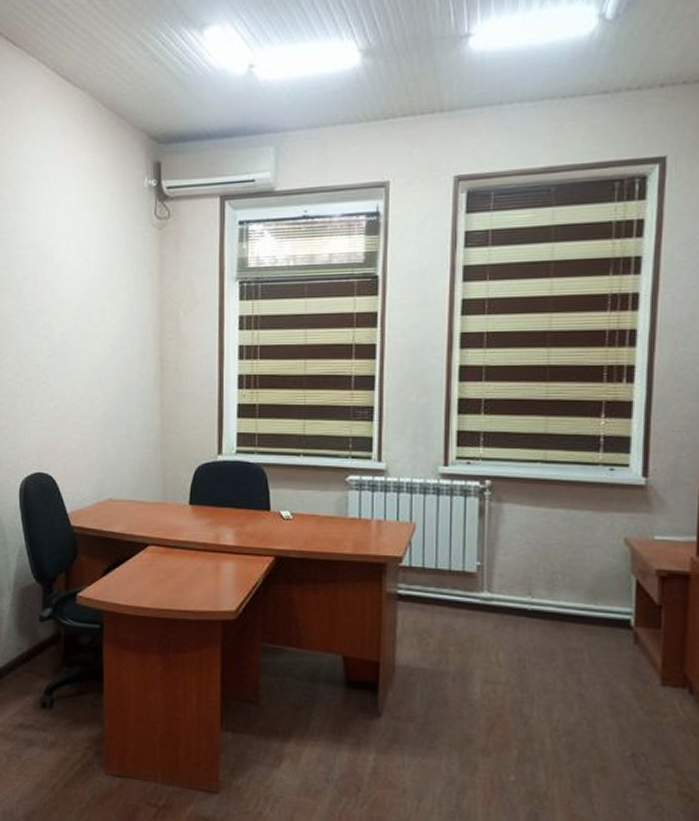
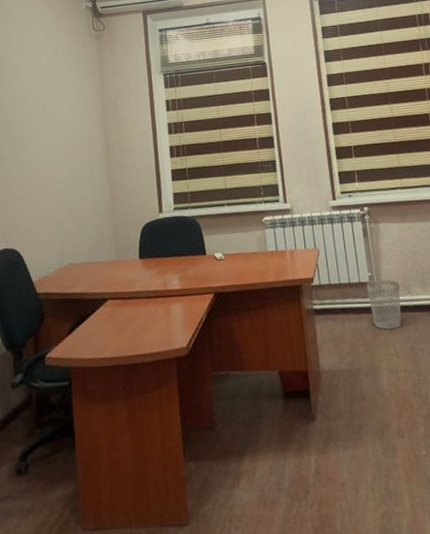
wastebasket: none [471,572,518,633] -> present [366,279,402,330]

